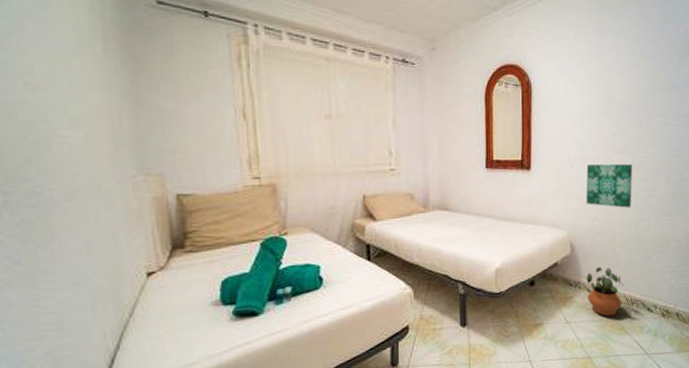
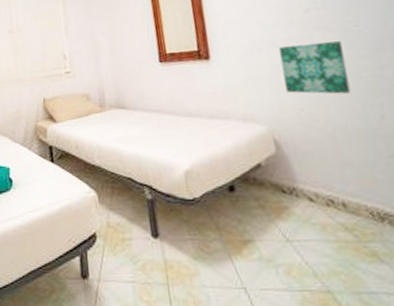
potted plant: present [586,267,624,317] -> none [303,169,366,236]

